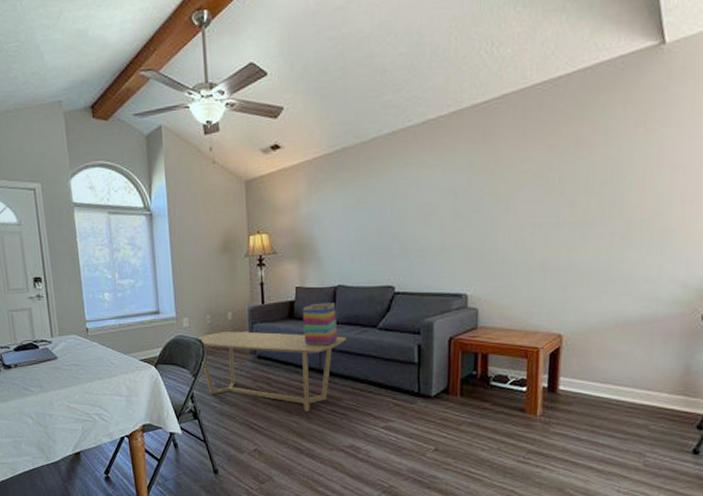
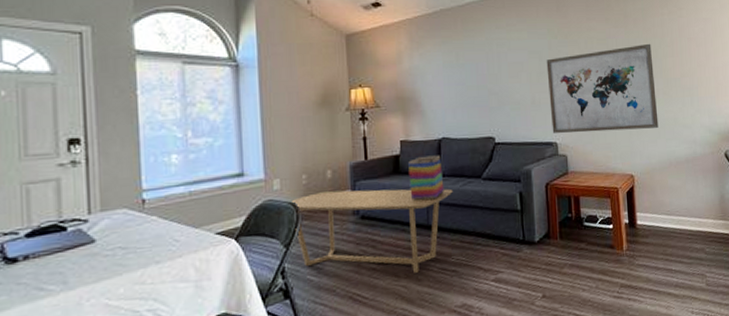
wall art: none [462,174,611,285] -> present [546,43,659,133]

